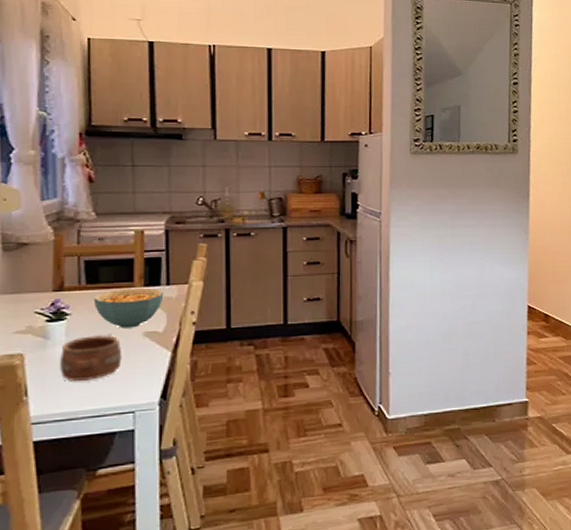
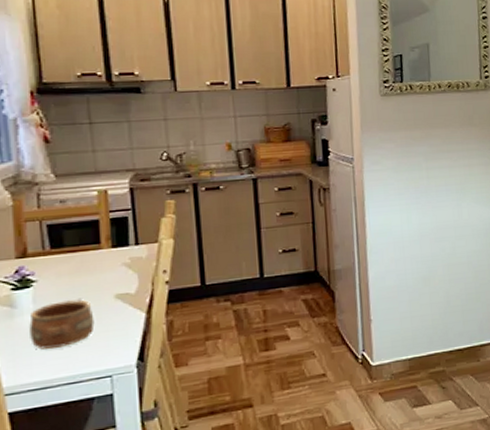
cereal bowl: present [93,288,164,328] -> none [59,249,134,292]

